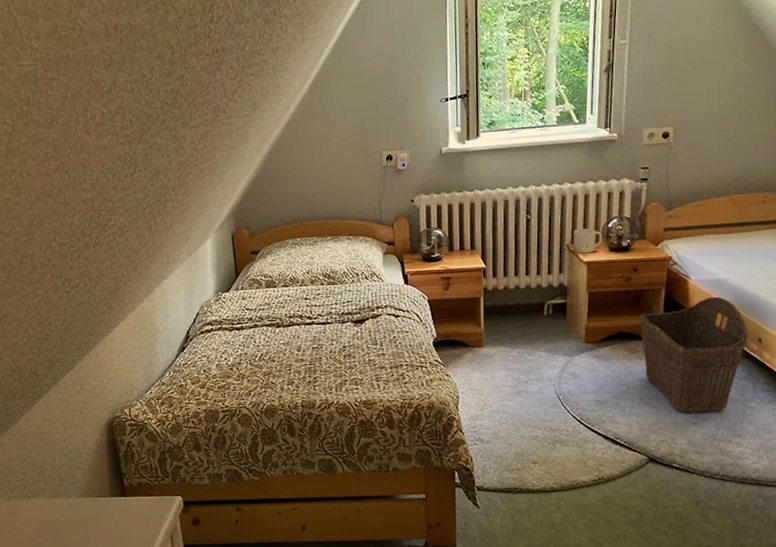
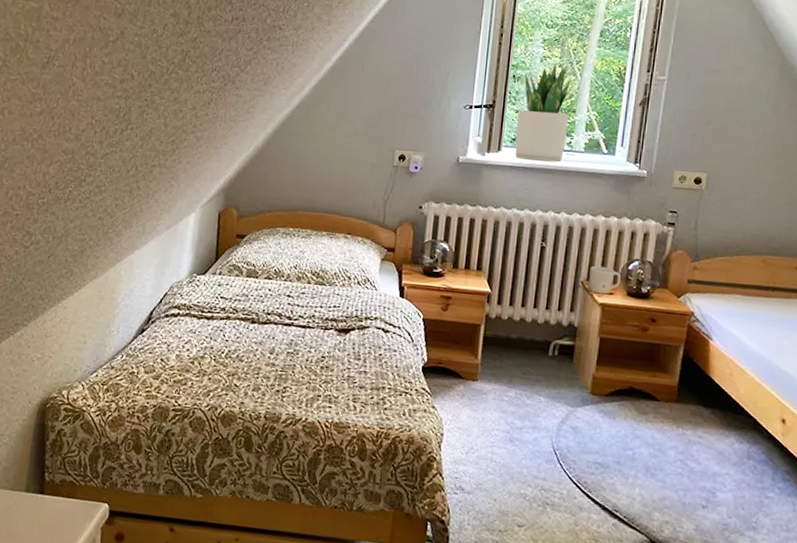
planter: none [491,43,540,142] -> present [515,62,573,163]
wicker basket: present [640,296,748,413] -> none [653,363,771,497]

